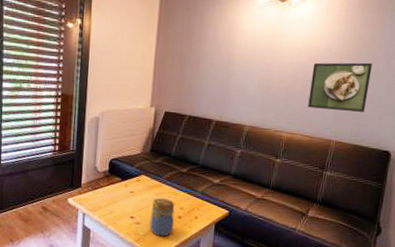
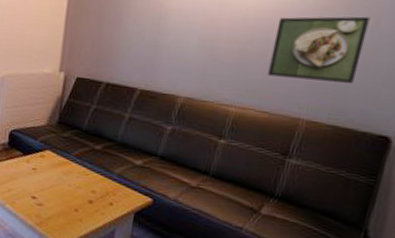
jar: present [149,197,175,237] -> none [54,177,85,223]

